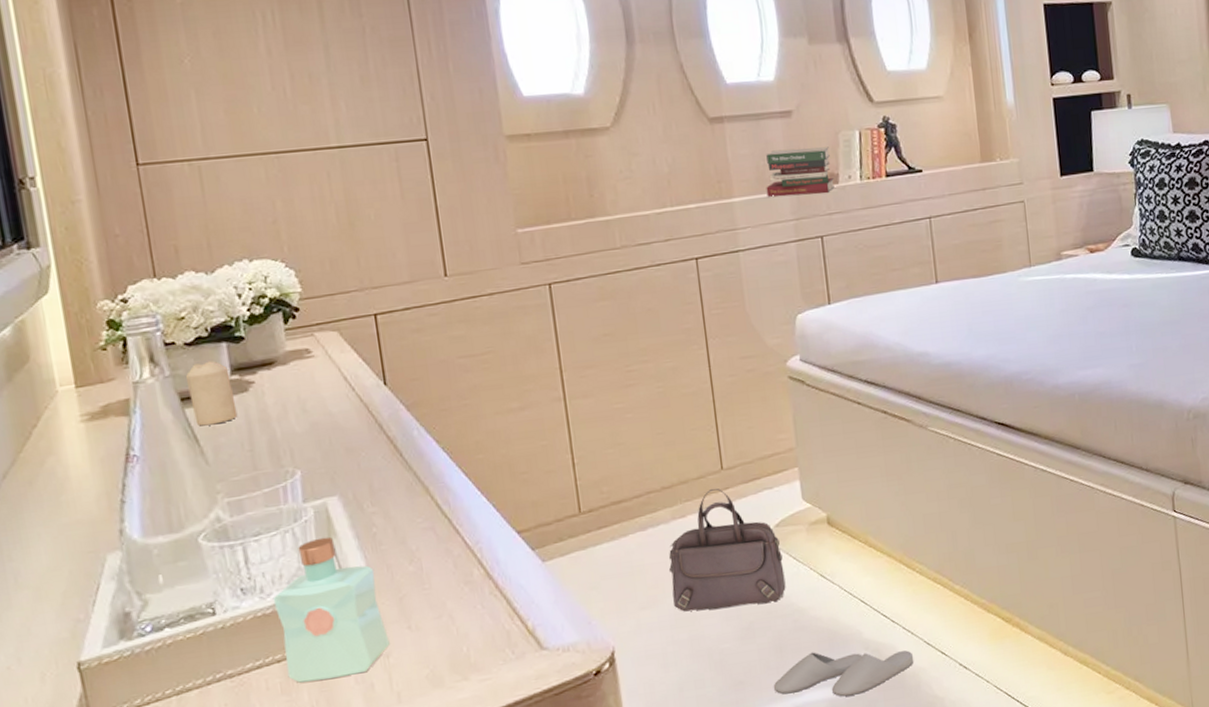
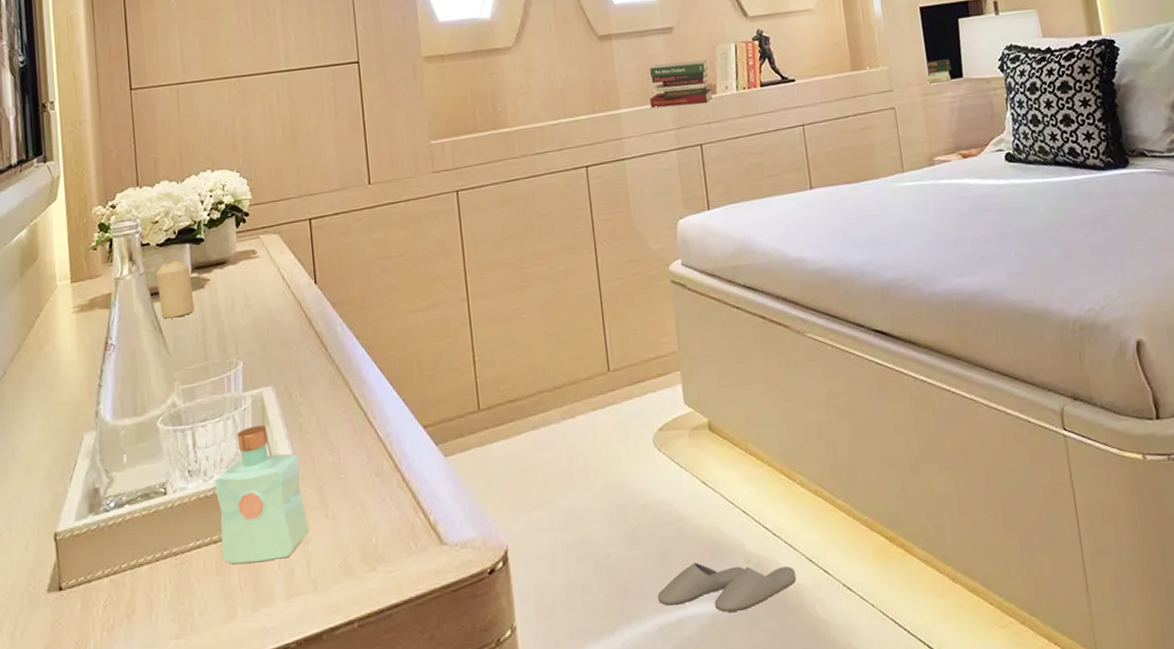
handbag: present [668,488,786,612] -> none [558,389,669,514]
books: none [1058,152,1083,177] -> present [927,59,952,84]

